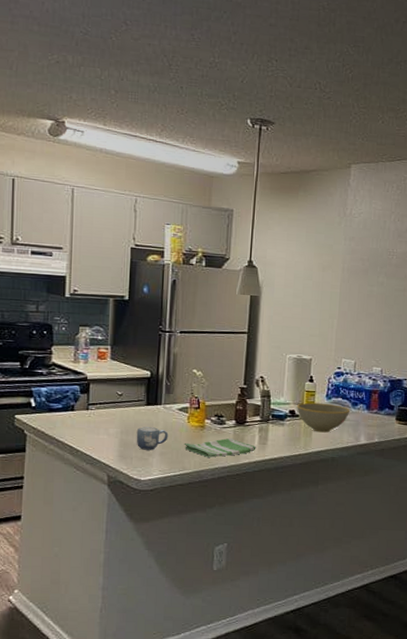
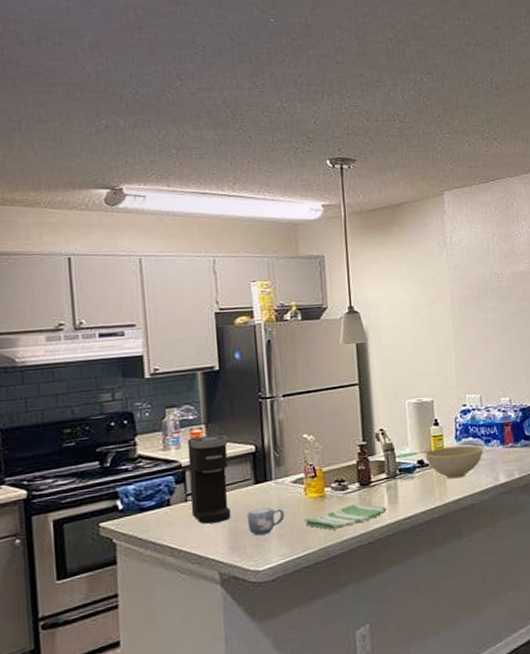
coffee maker: none [90,356,128,433] -> present [187,435,231,524]

